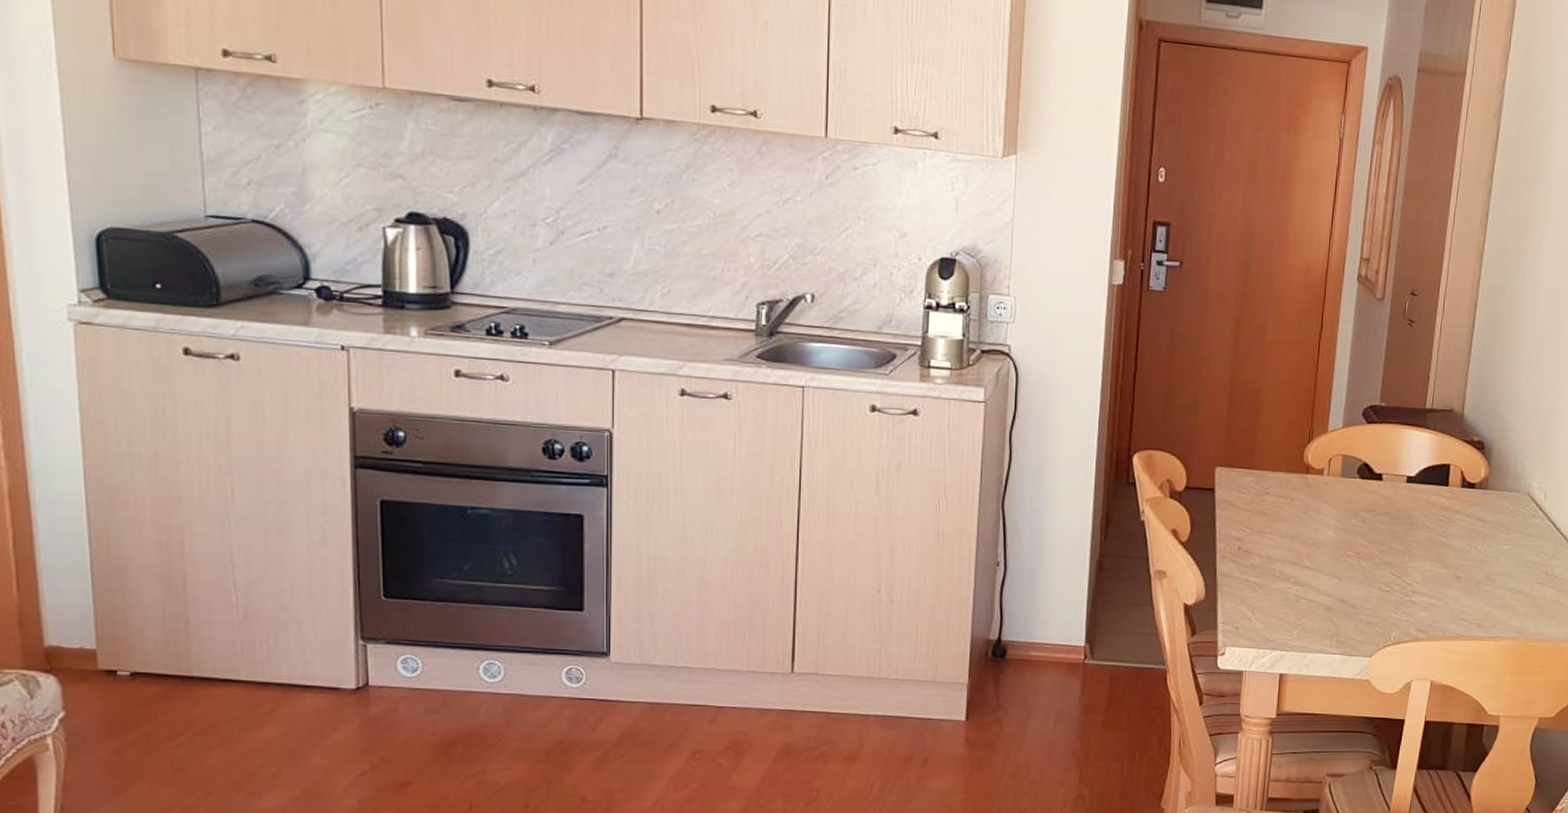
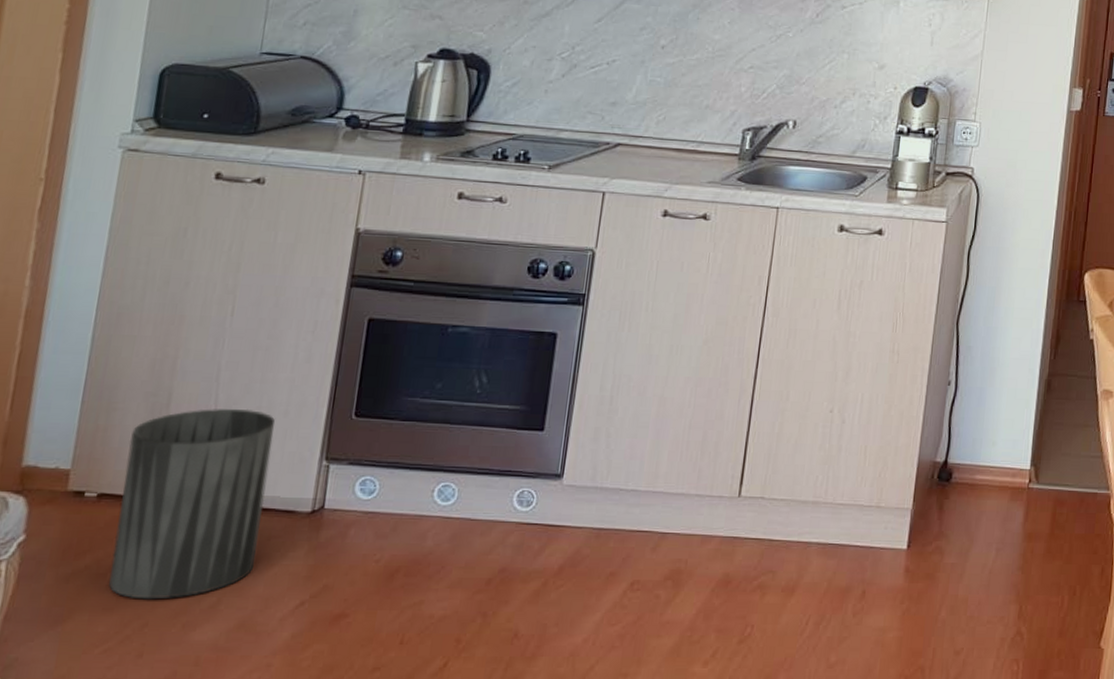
trash can: none [151,590,308,771] -> present [109,408,275,600]

